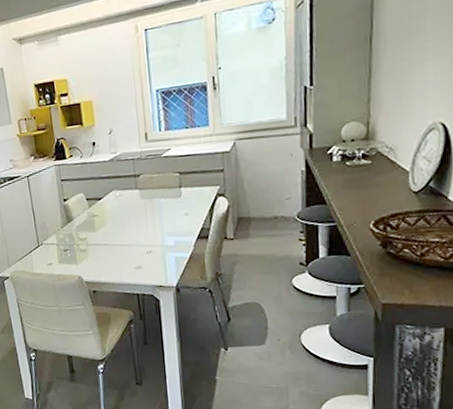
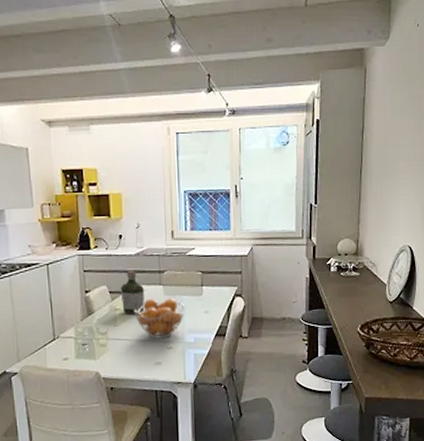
bottle: none [96,176,121,220] -> present [120,270,144,315]
fruit basket: none [111,202,164,243] -> present [134,298,185,339]

